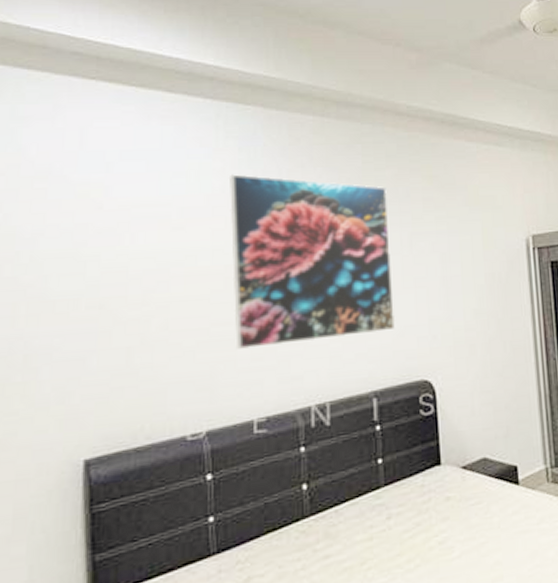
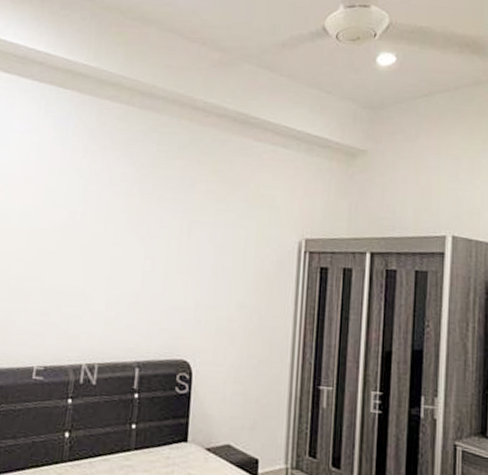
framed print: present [230,174,396,349] -> none [28,149,175,309]

